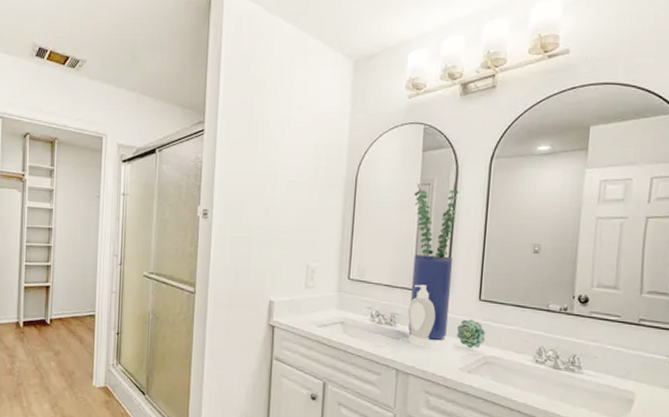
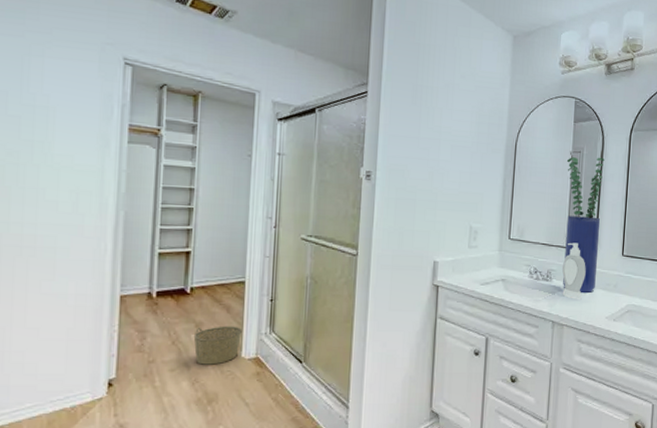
basket: none [53,355,93,391] -> present [193,326,242,365]
succulent plant: present [456,318,486,349] -> none [603,272,628,299]

